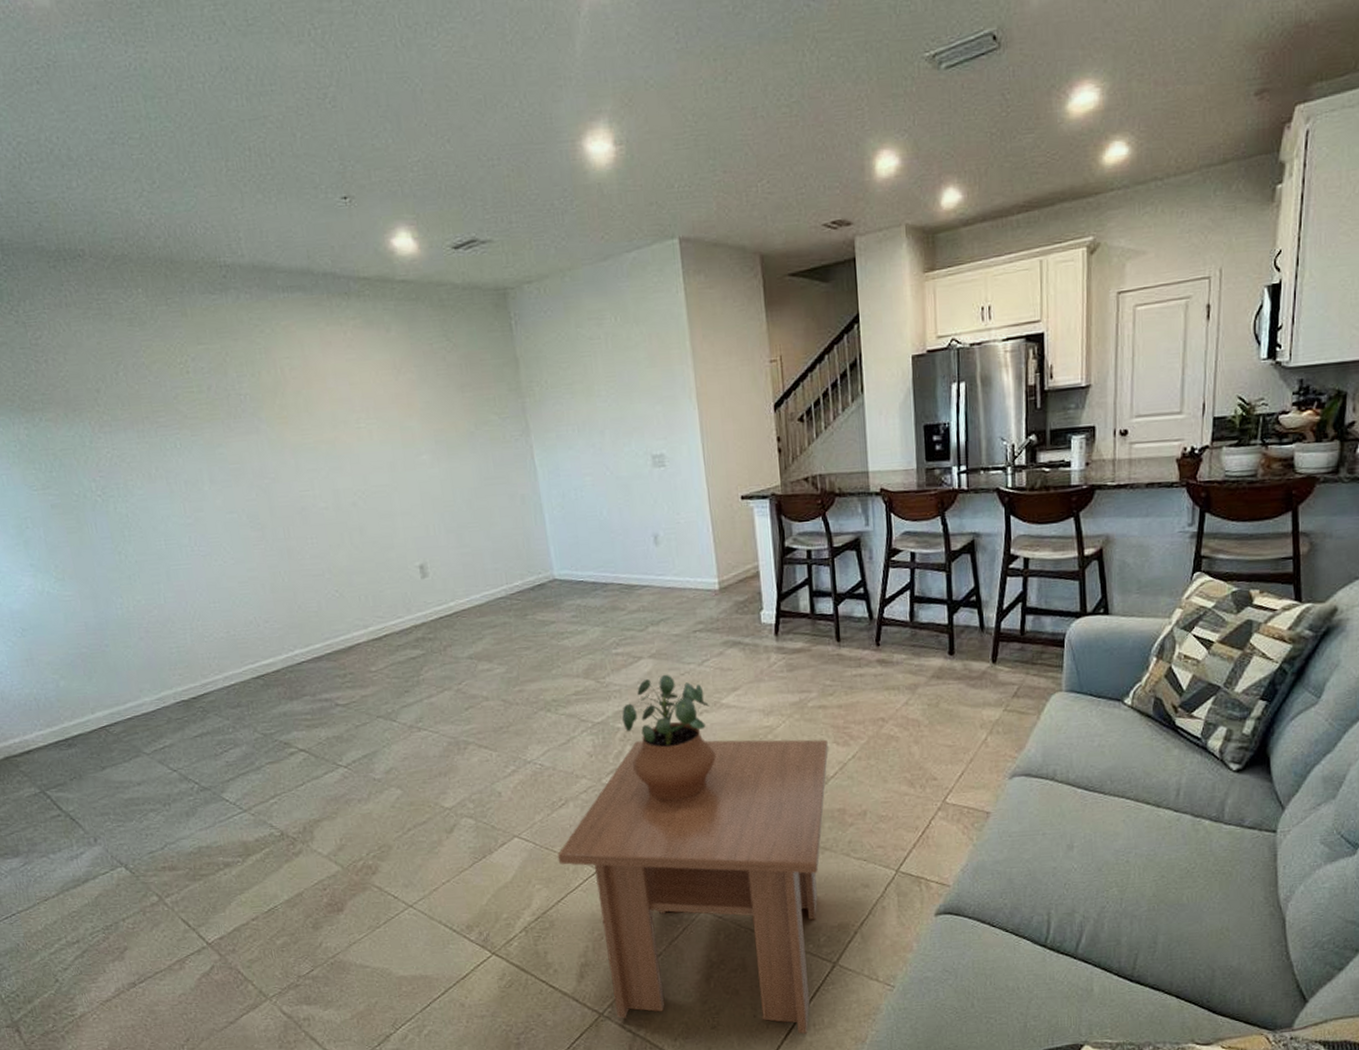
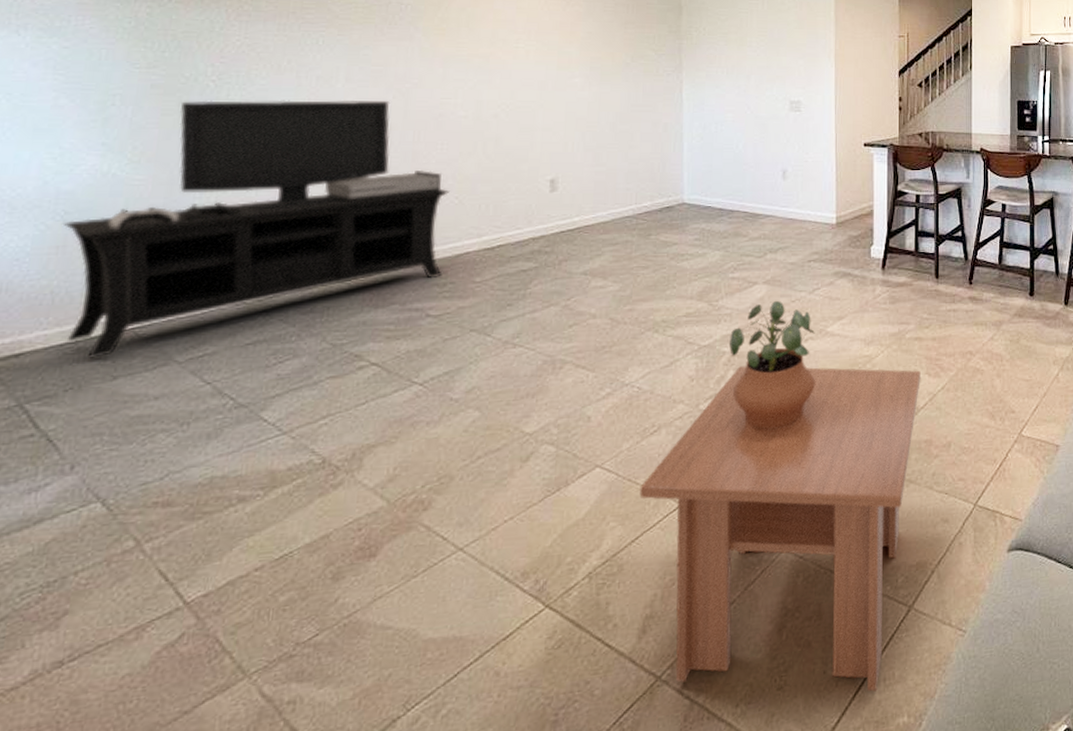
media console: none [23,499,341,754] -> present [62,100,451,360]

